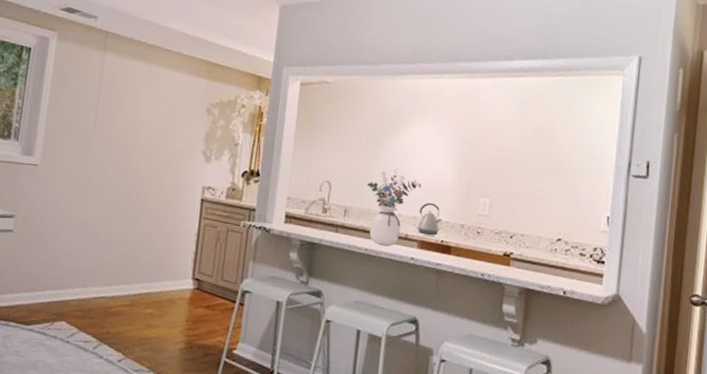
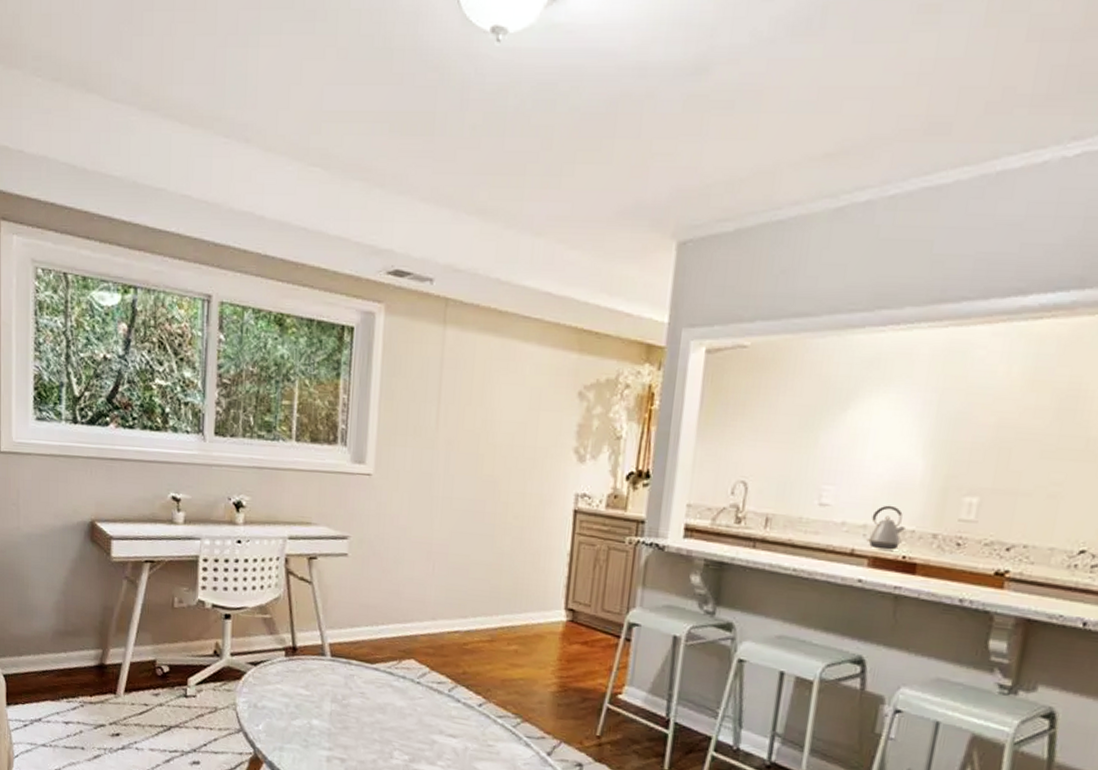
bouquet: present [367,168,422,247] -> none [798,460,877,566]

